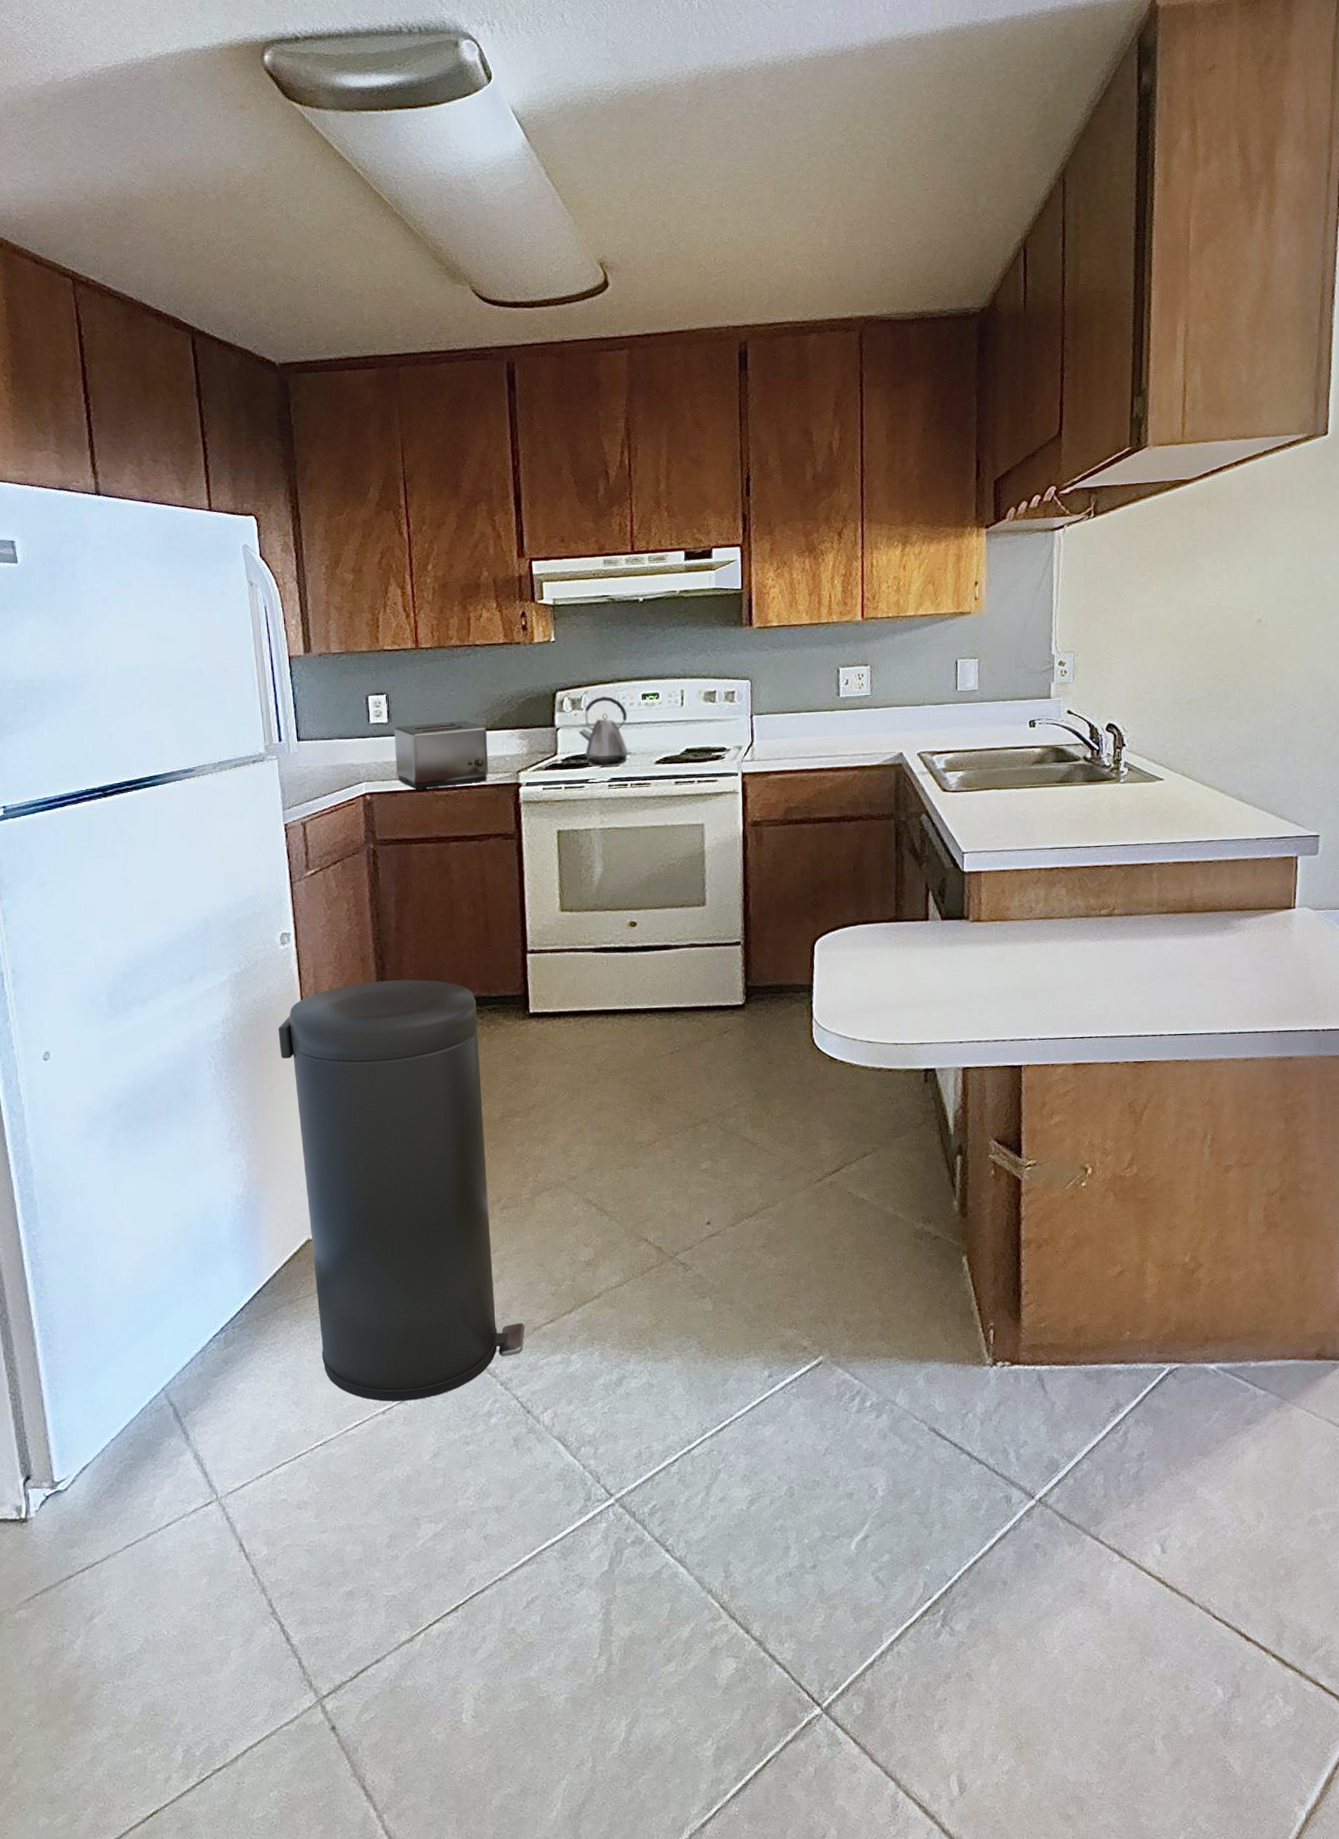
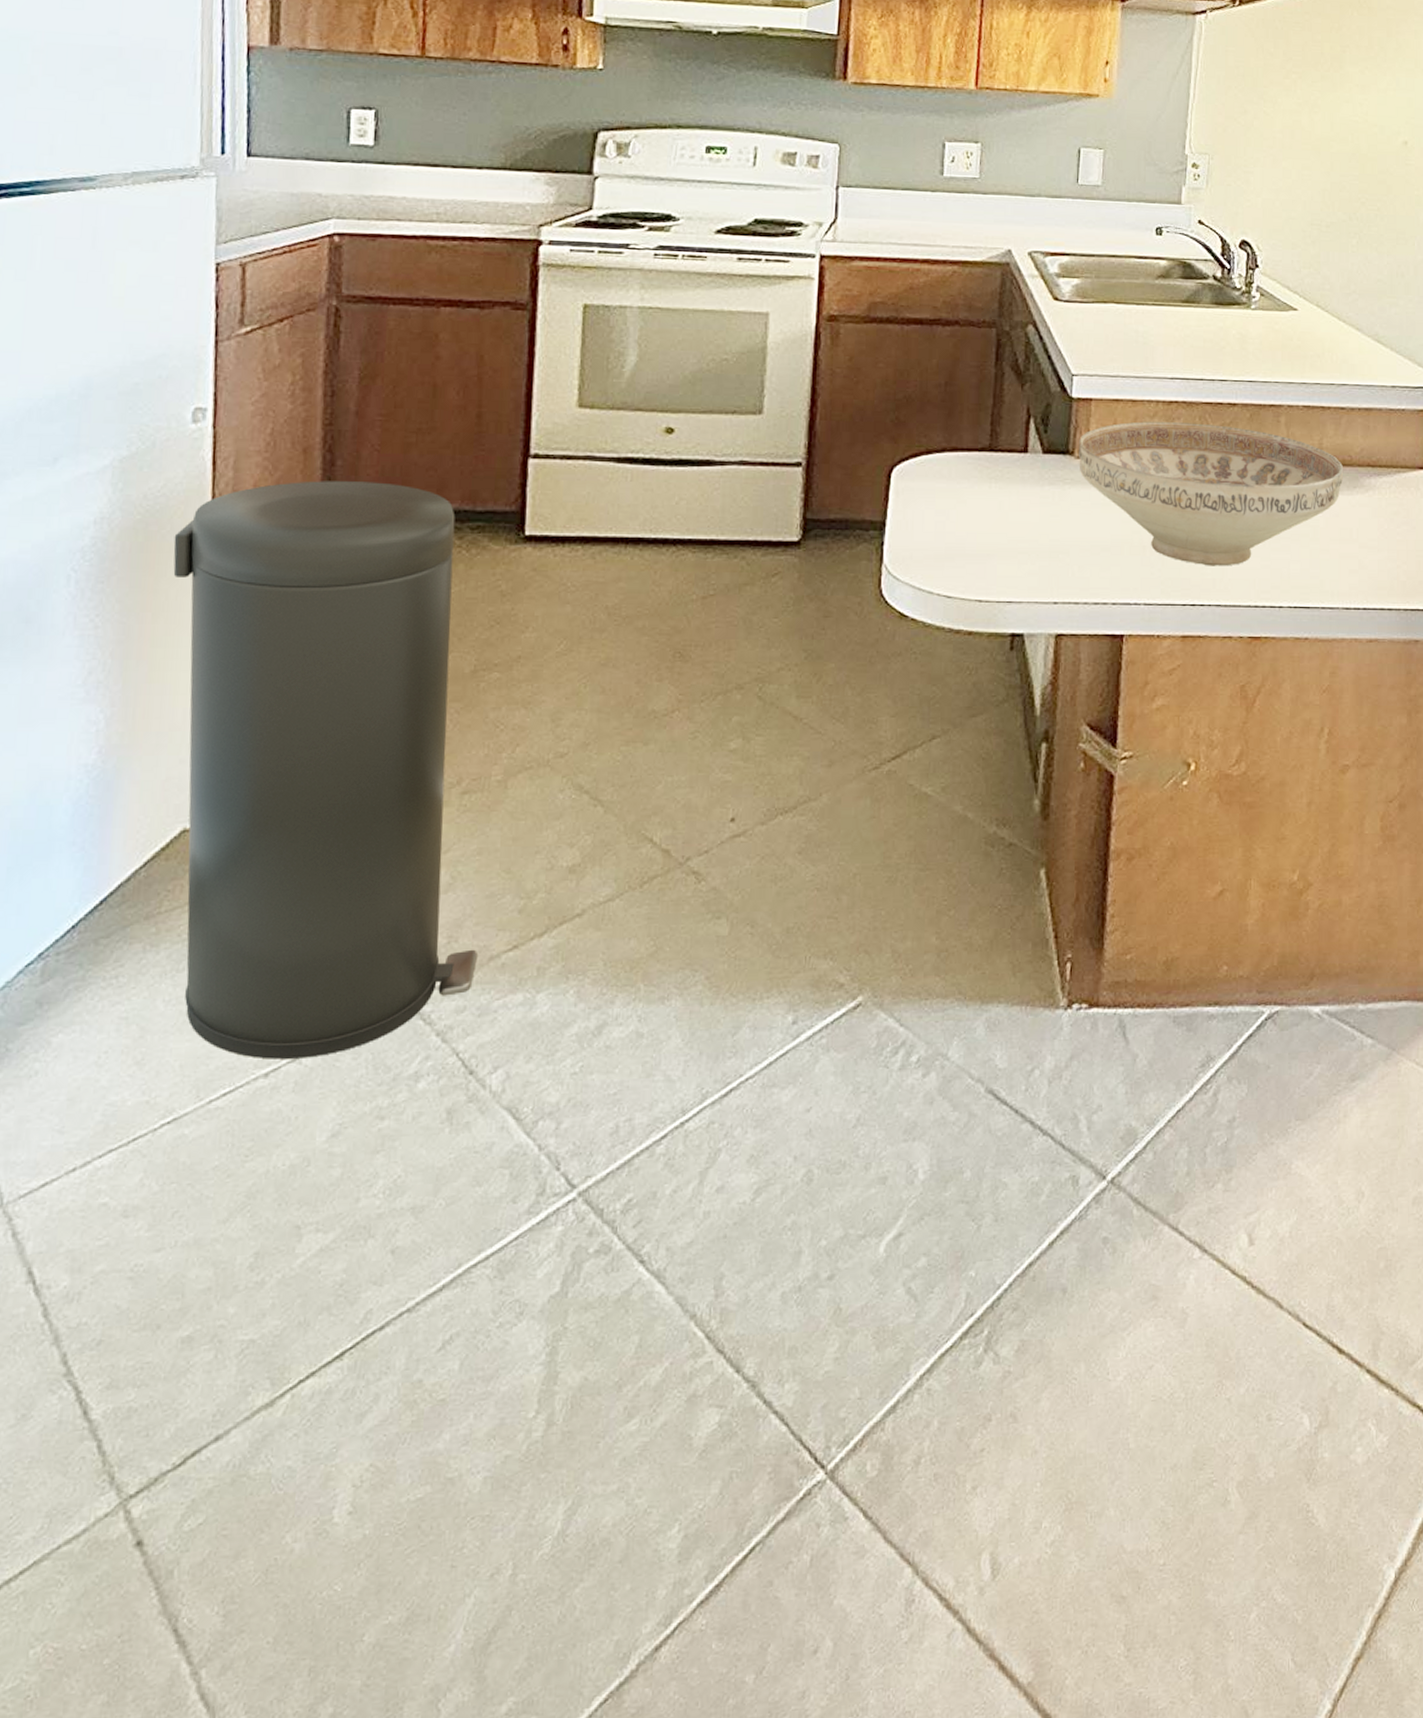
toaster: present [394,720,489,789] -> none [378,152,505,236]
kettle: present [578,696,633,768] -> none [622,144,688,232]
decorative bowl: none [972,884,1215,1005] -> present [1078,421,1344,566]

